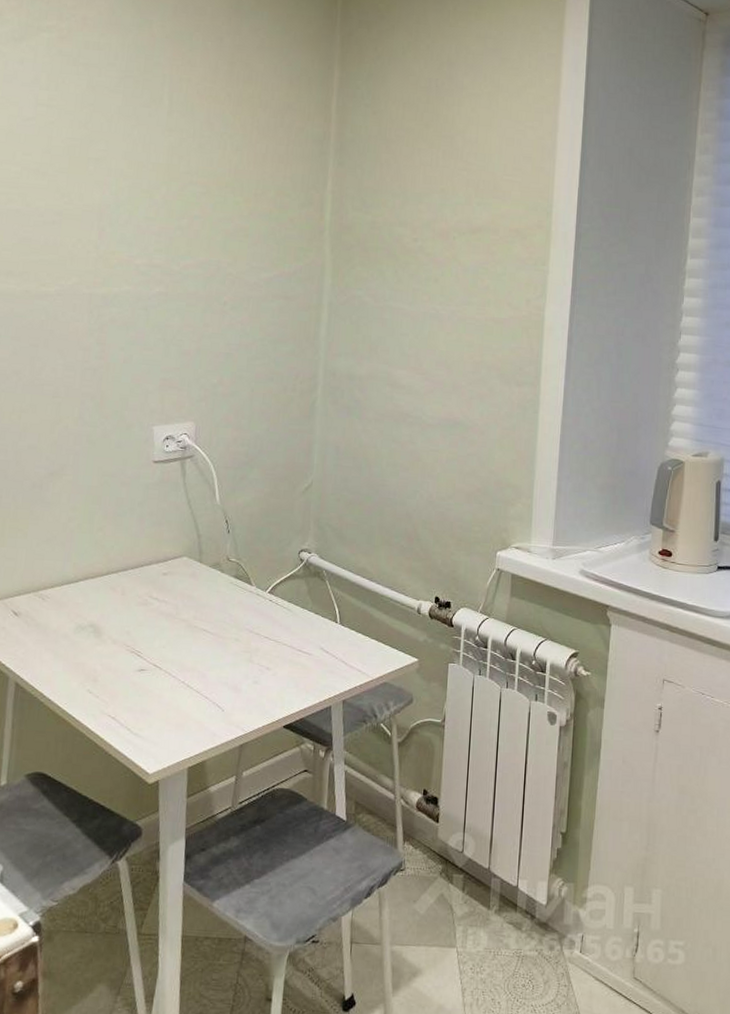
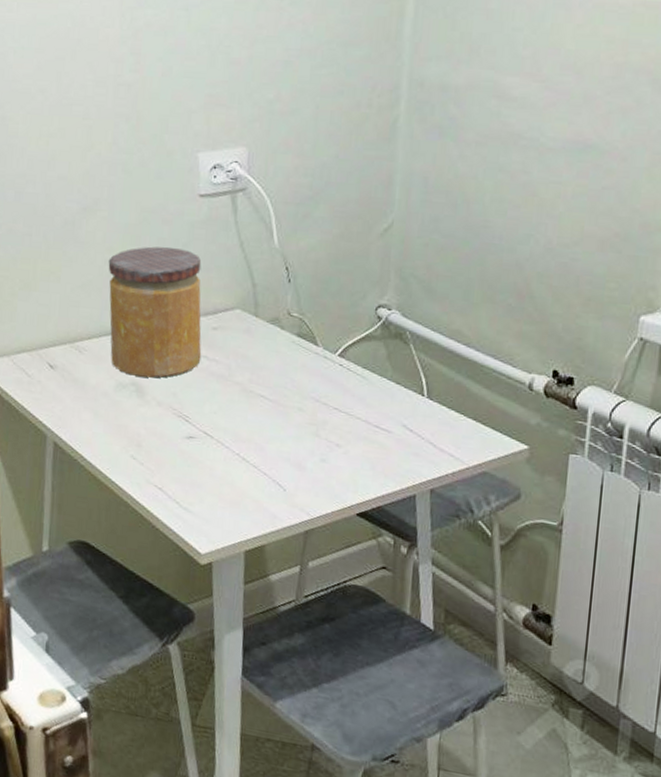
jar: none [71,505,155,620] -> present [108,246,202,378]

